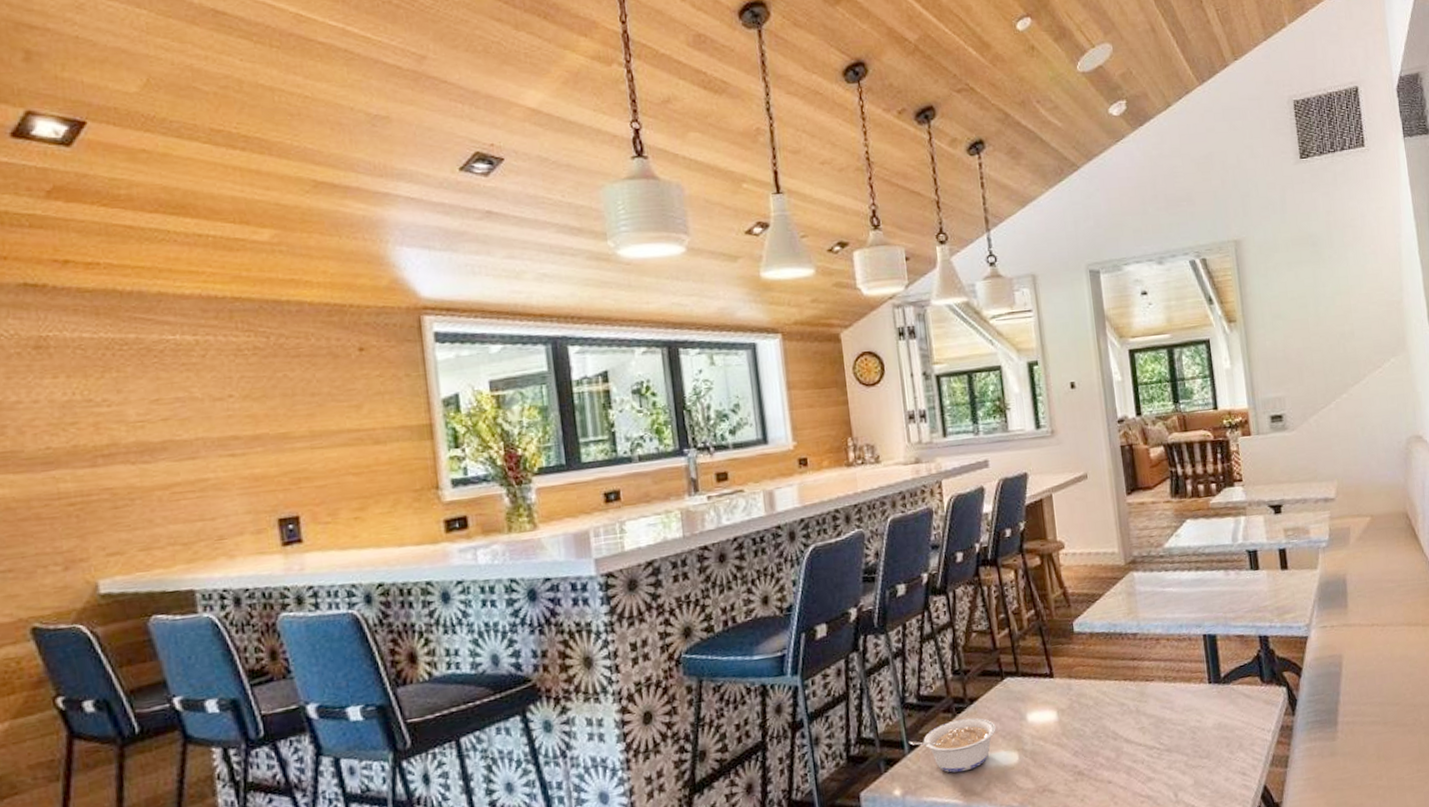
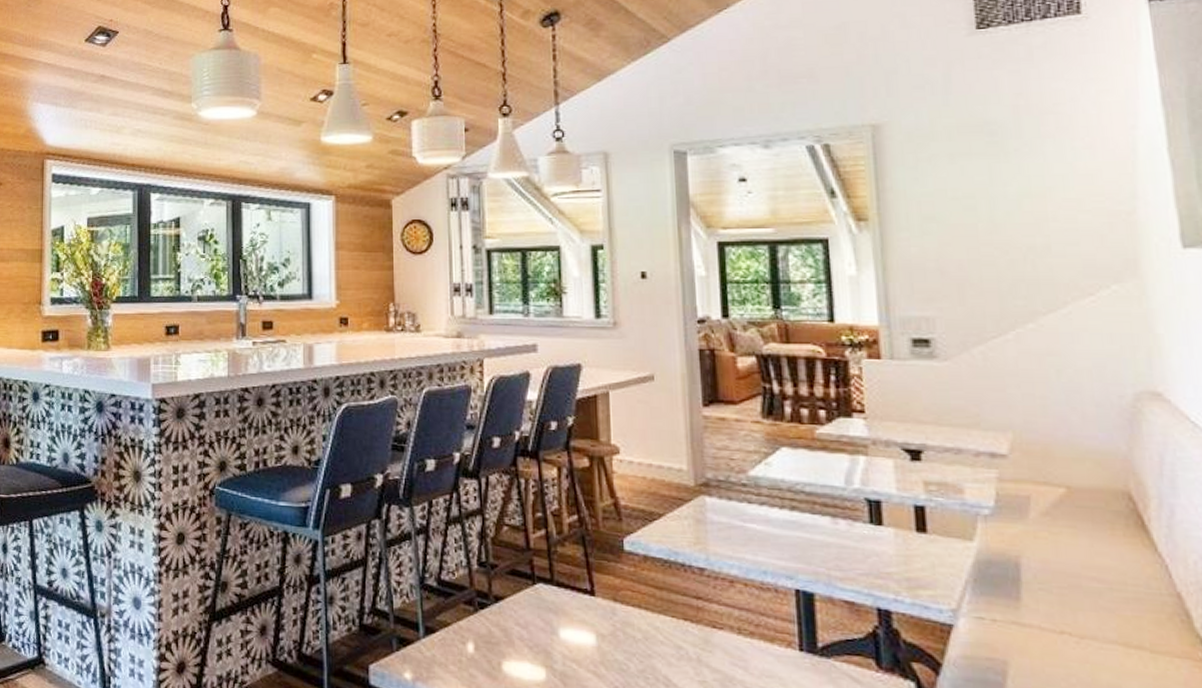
legume: present [908,718,996,773] -> none [424,615,522,674]

